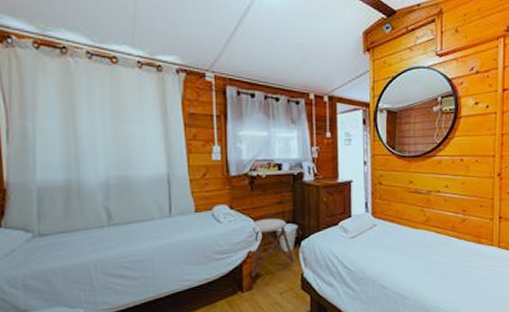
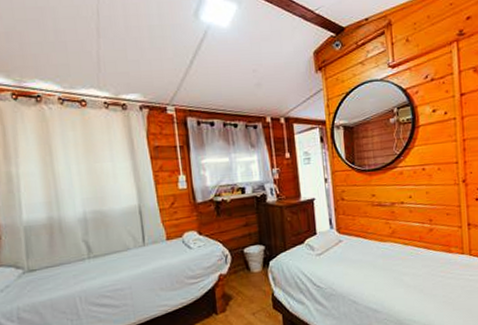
stool: present [251,218,295,277] -> none [222,241,265,299]

